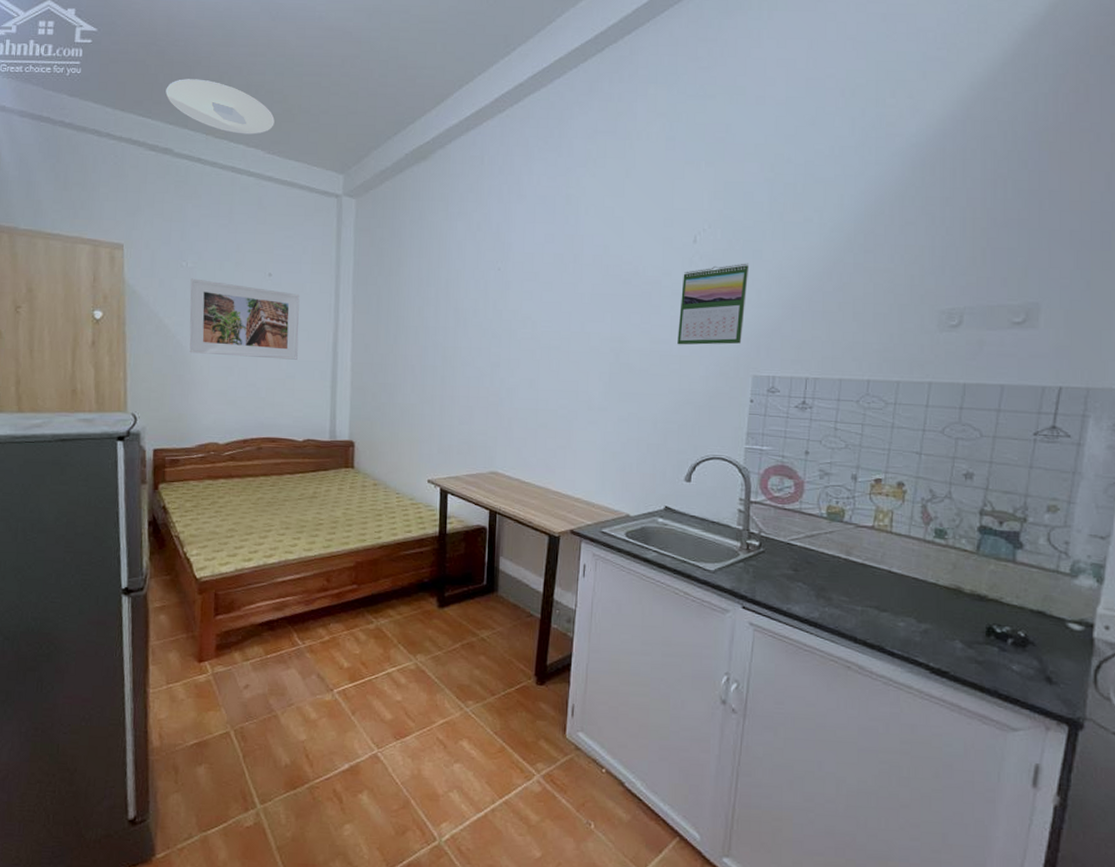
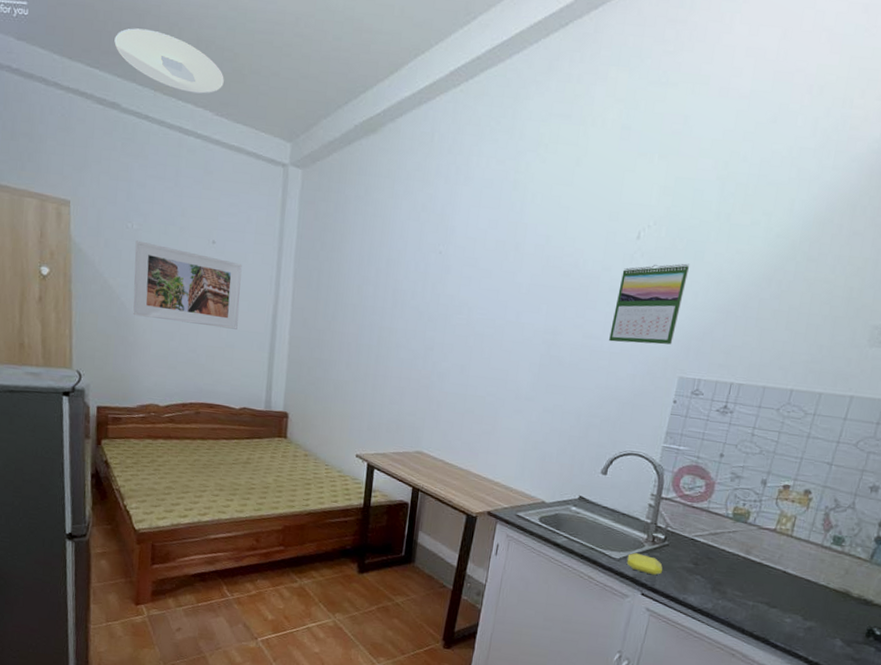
soap bar: none [722,563,761,586] -> present [626,553,663,576]

